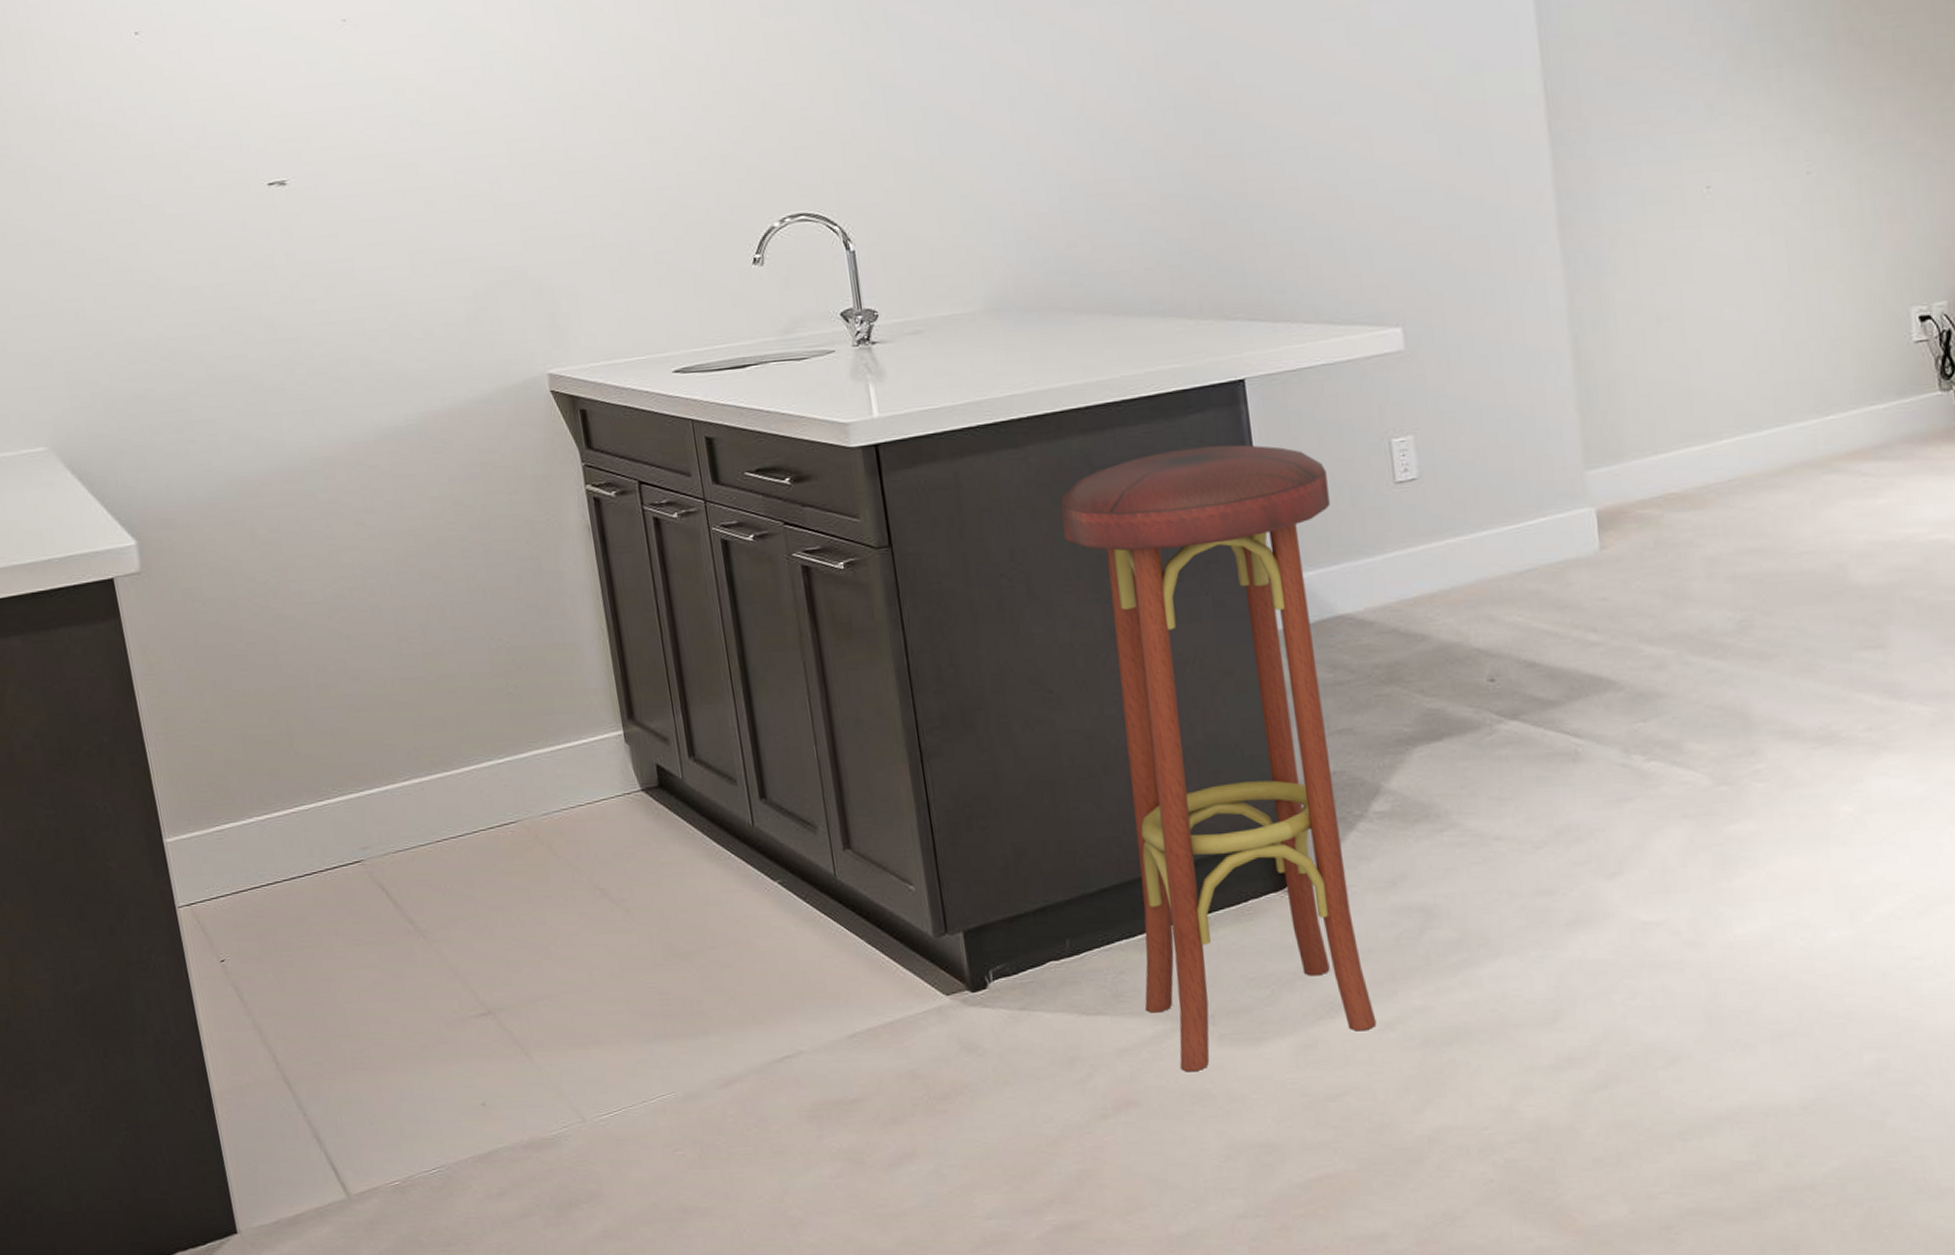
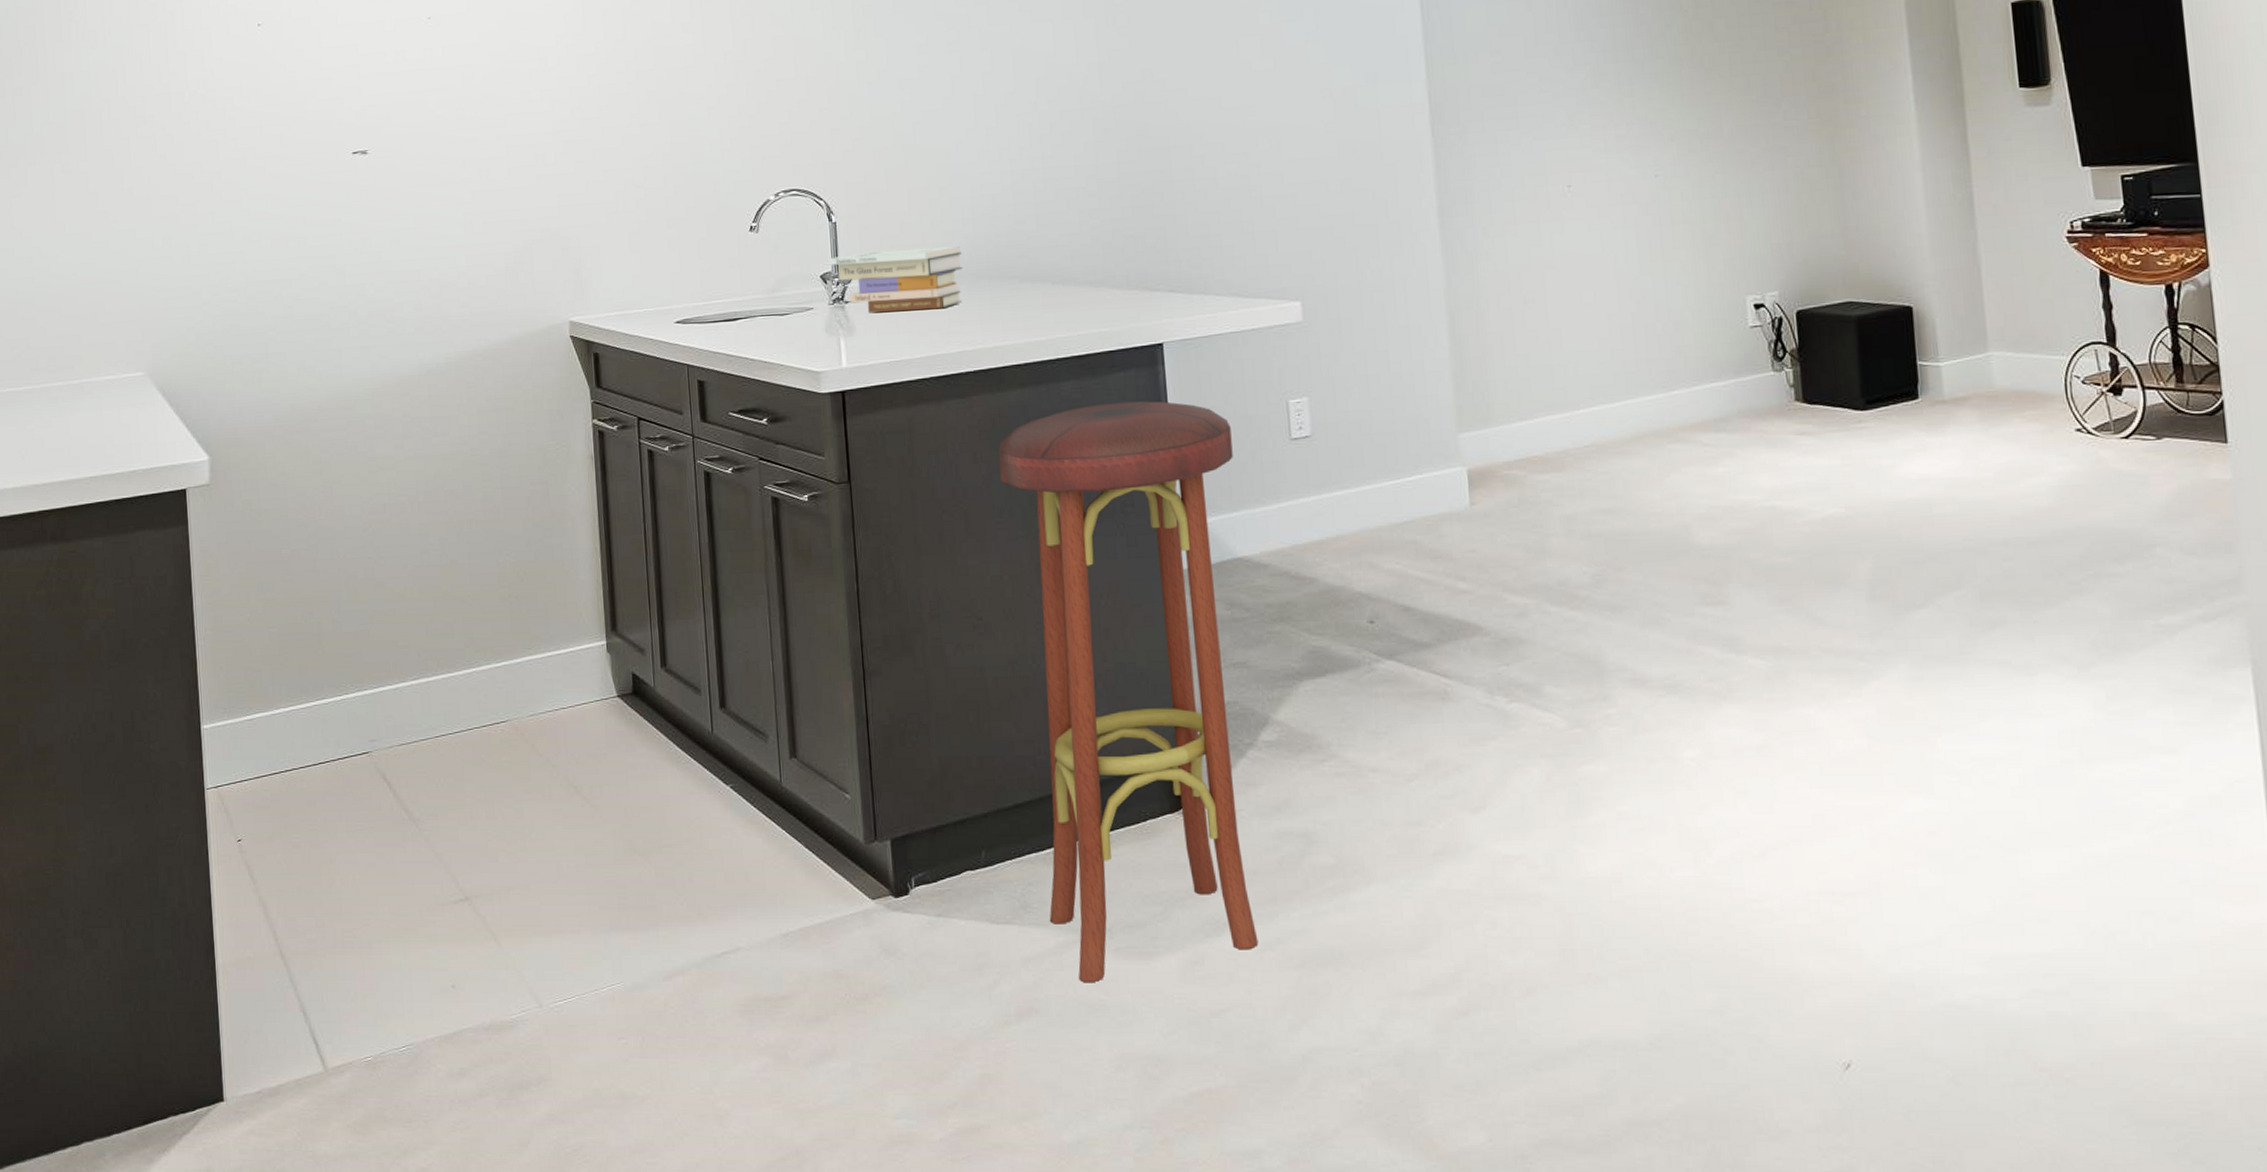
books: none [849,275,1008,355] -> present [829,246,963,314]

